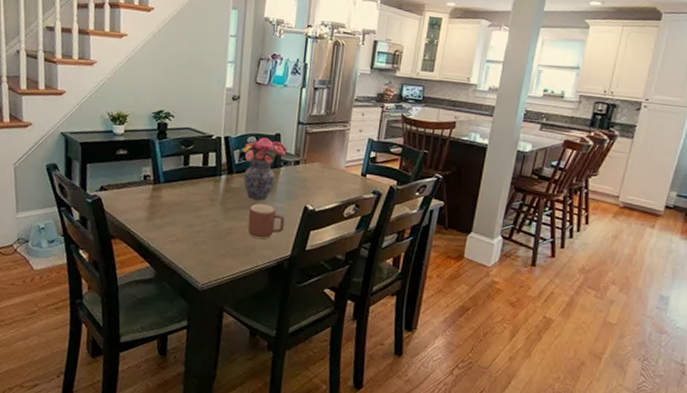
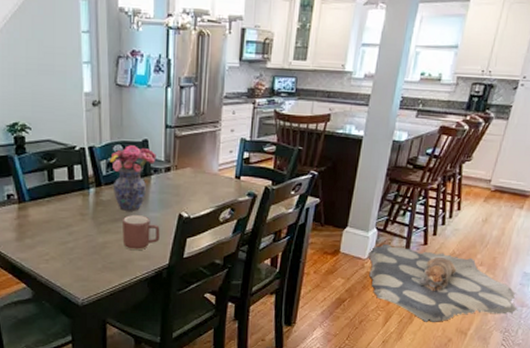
dog bed: none [493,252,657,342] -> present [368,243,518,322]

